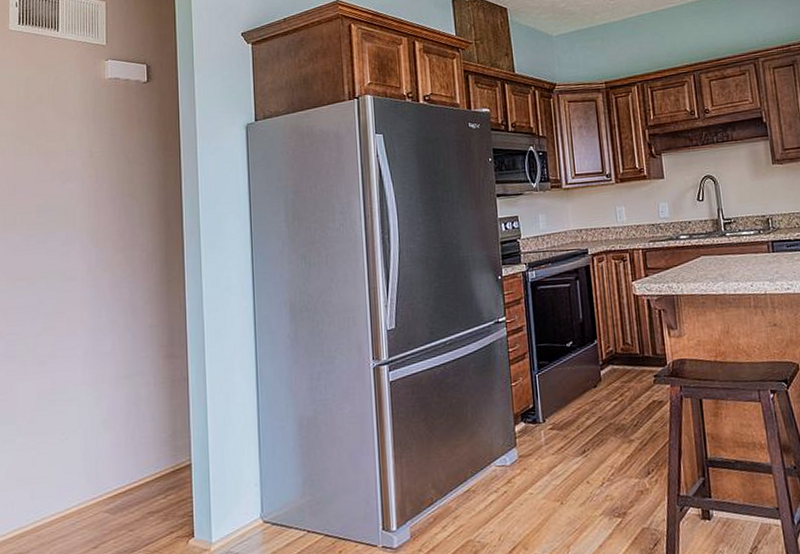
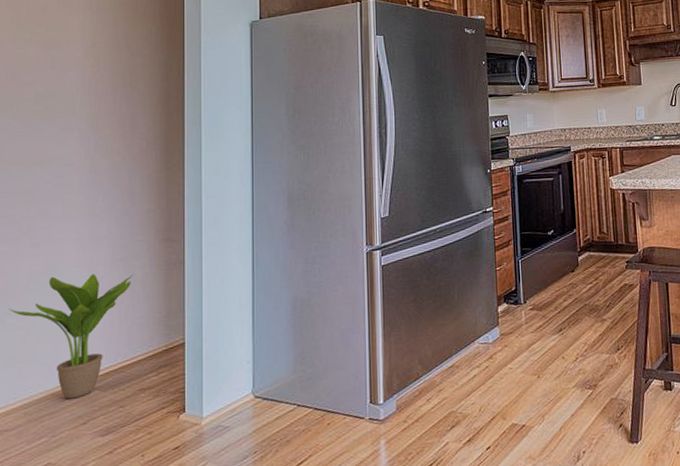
potted plant: none [19,392,138,522] -> present [9,274,134,399]

